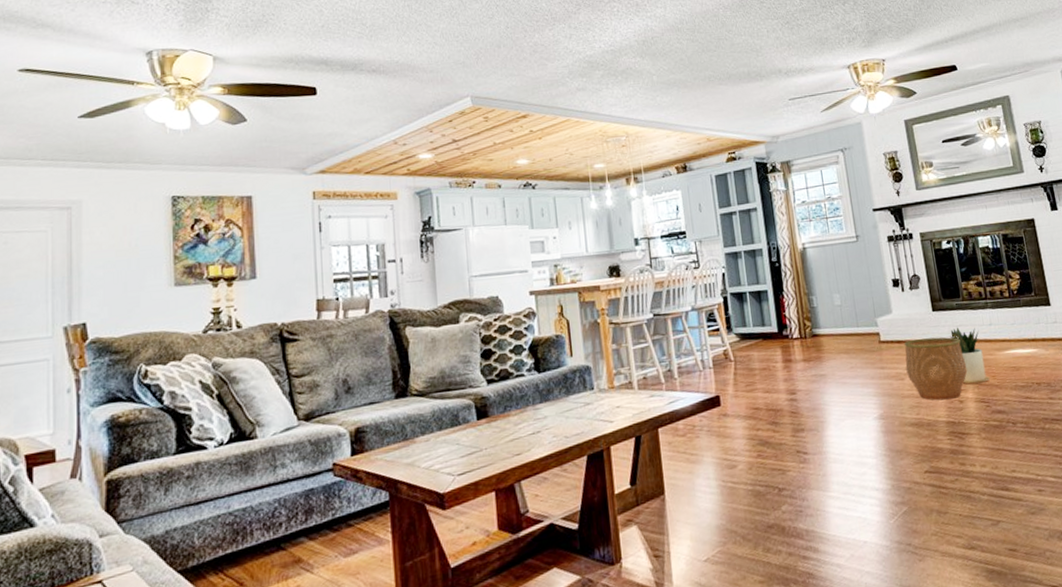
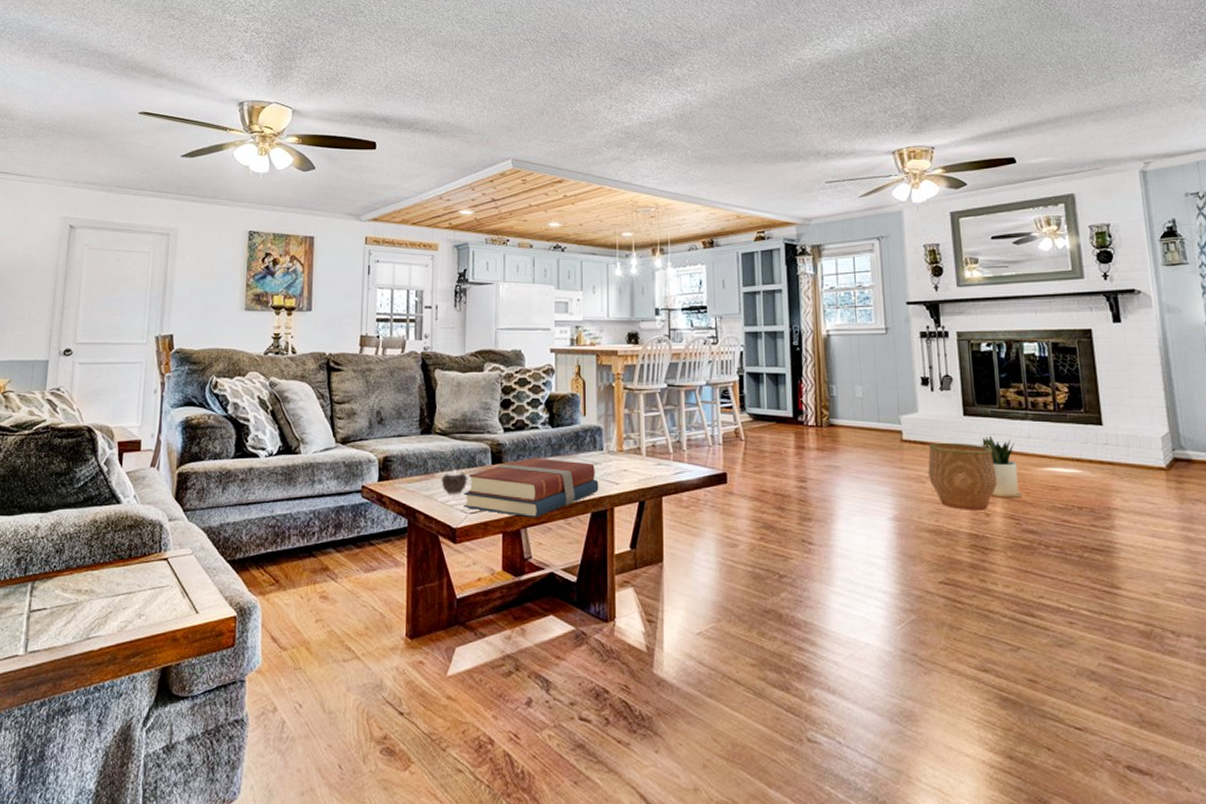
candle: none [422,432,453,460] -> present [441,470,468,496]
books: none [449,404,593,471] -> present [464,457,599,518]

